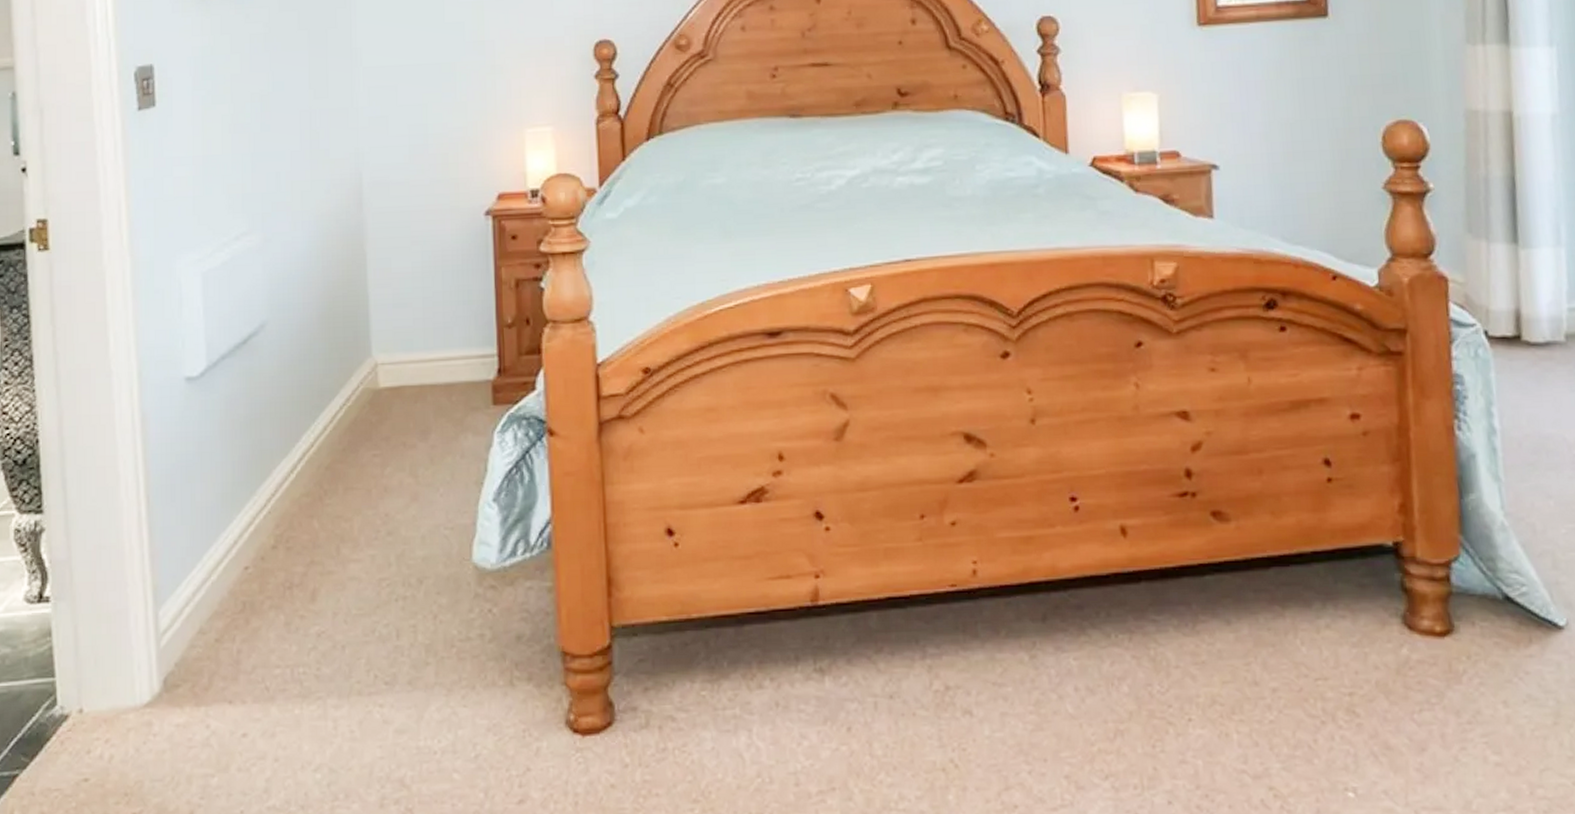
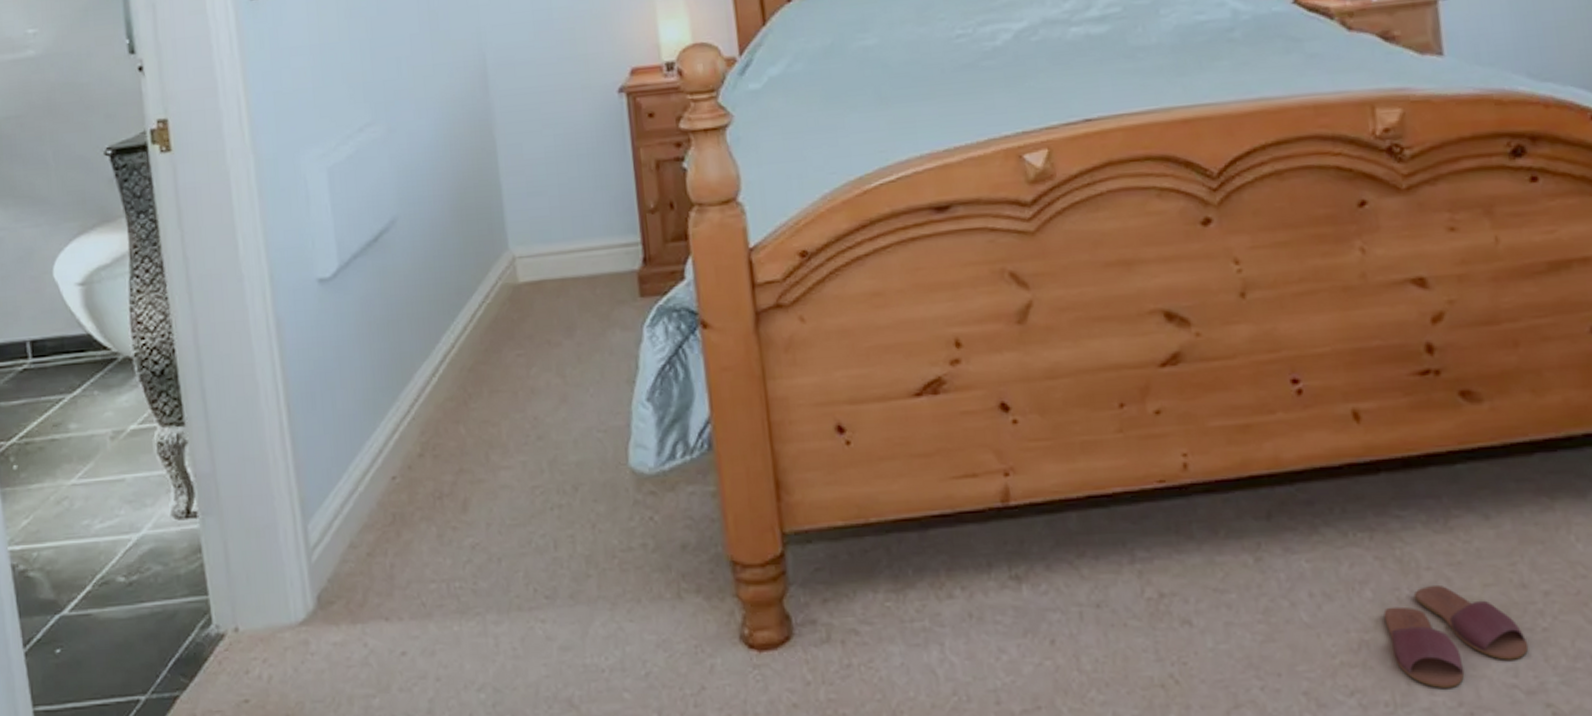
slippers: none [1137,681,1257,773] -> present [1383,584,1529,688]

